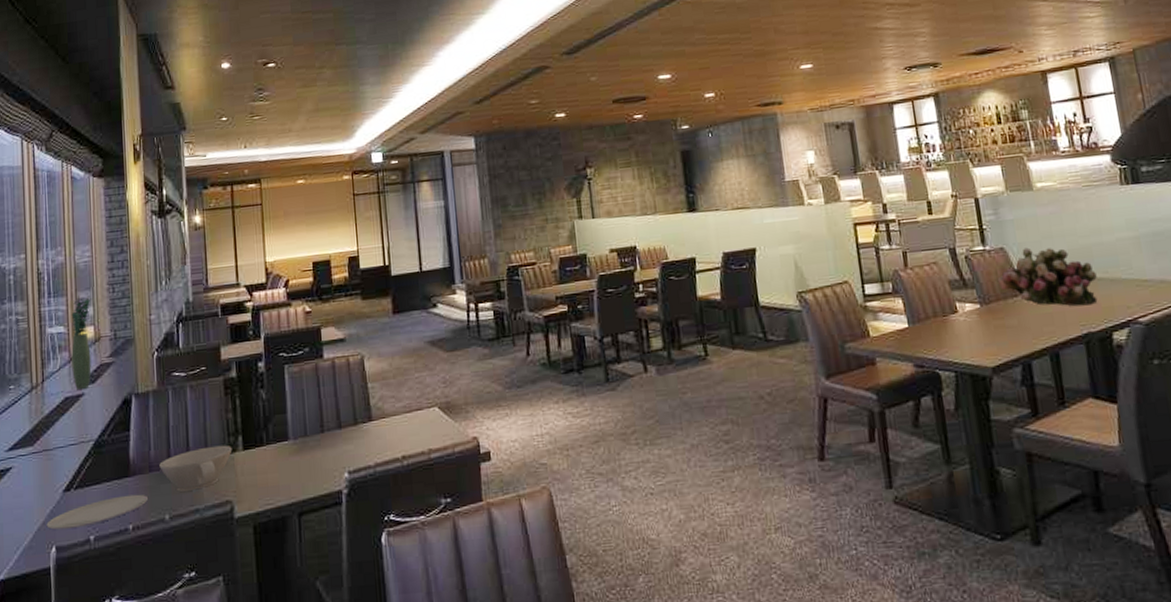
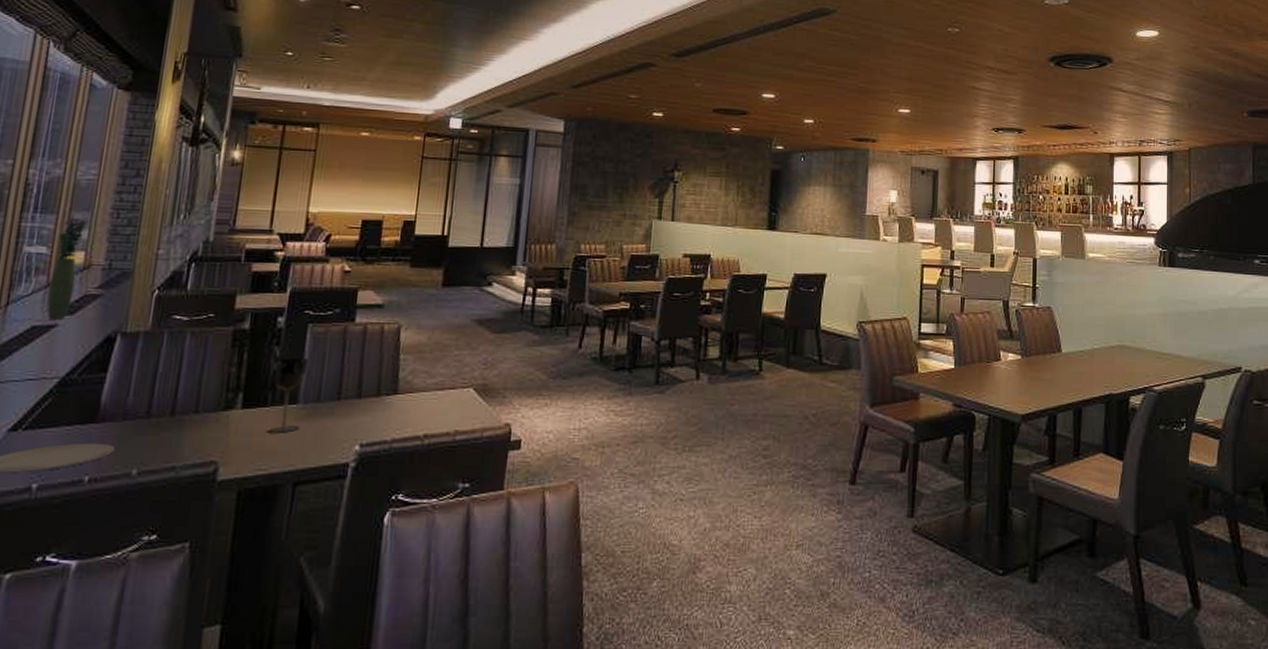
cup: present [159,445,233,492] -> none [136,400,229,446]
wine glass: none [262,397,294,470] -> present [267,358,308,433]
flower arrangement: present [997,247,1098,306] -> none [1040,310,1125,369]

